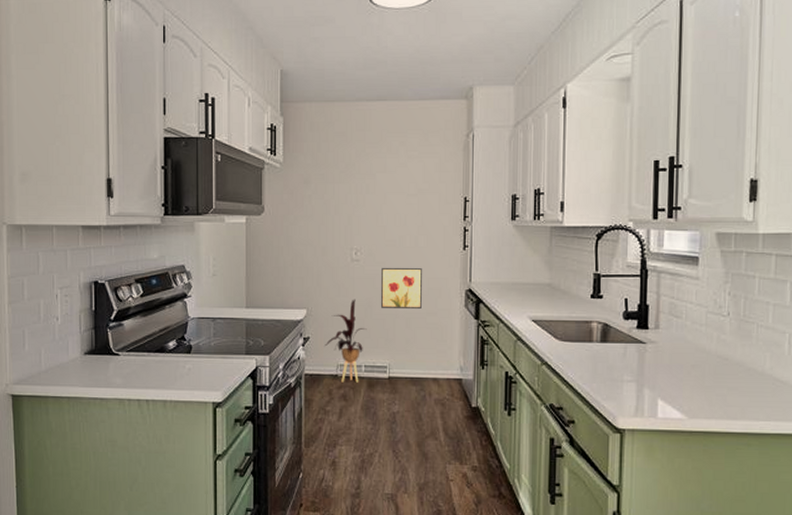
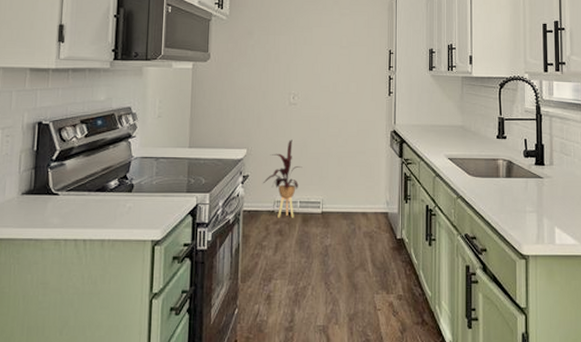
wall art: present [380,268,422,310] -> none [315,111,353,149]

